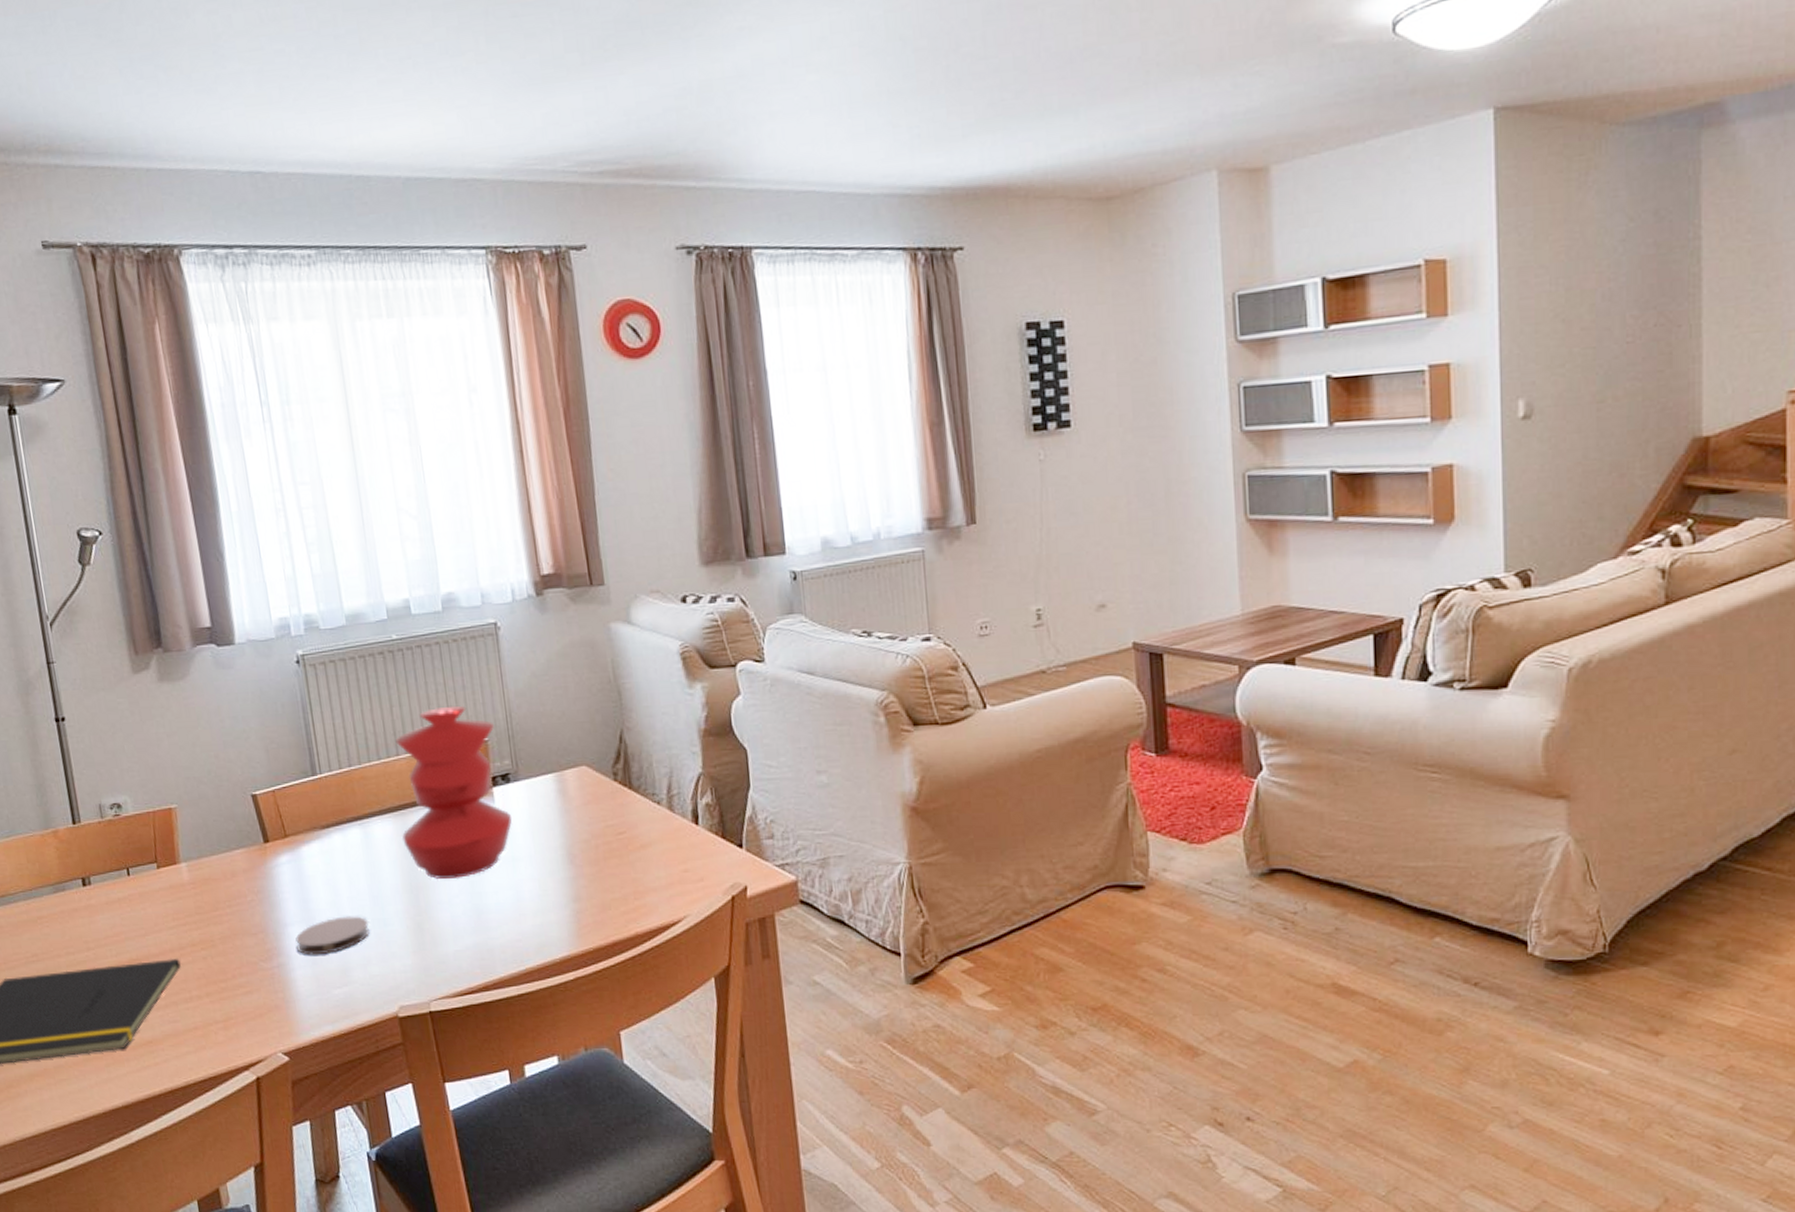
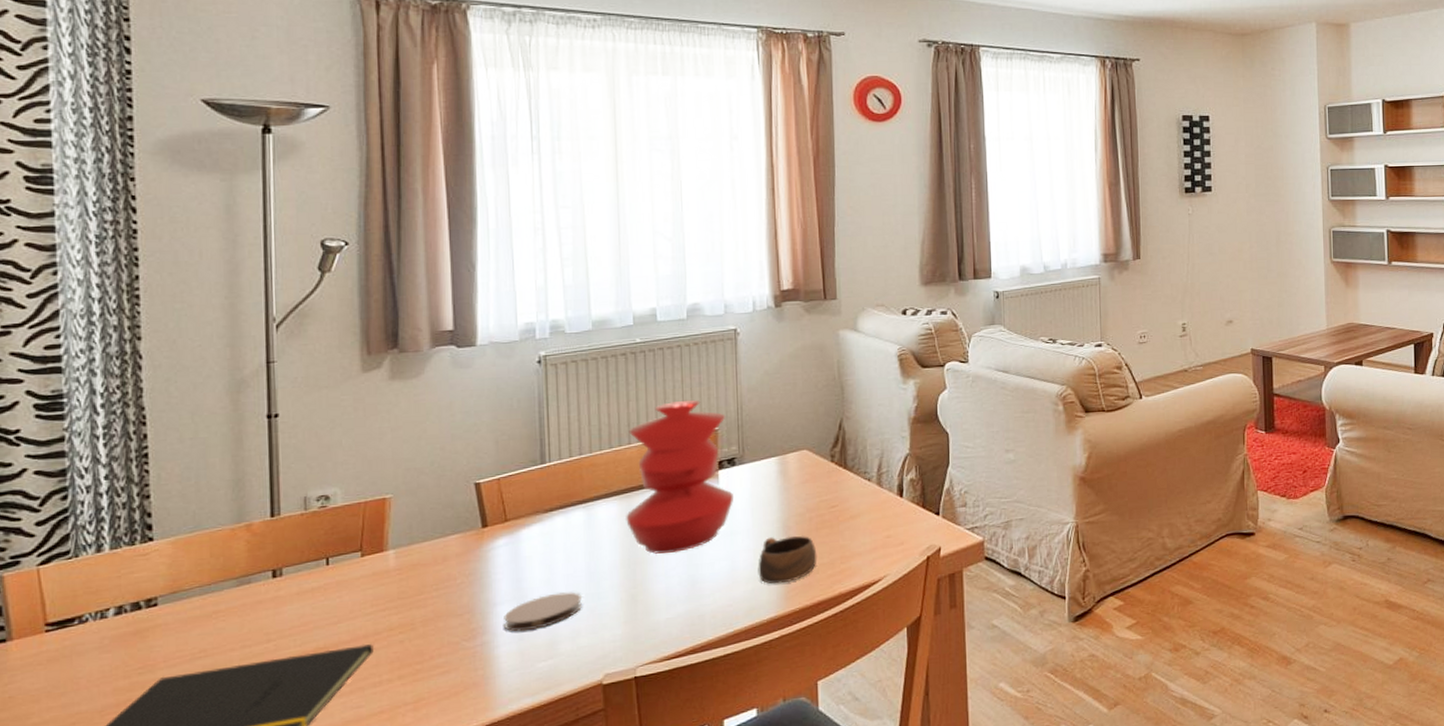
cup: none [544,864,608,919] -> present [758,535,817,584]

